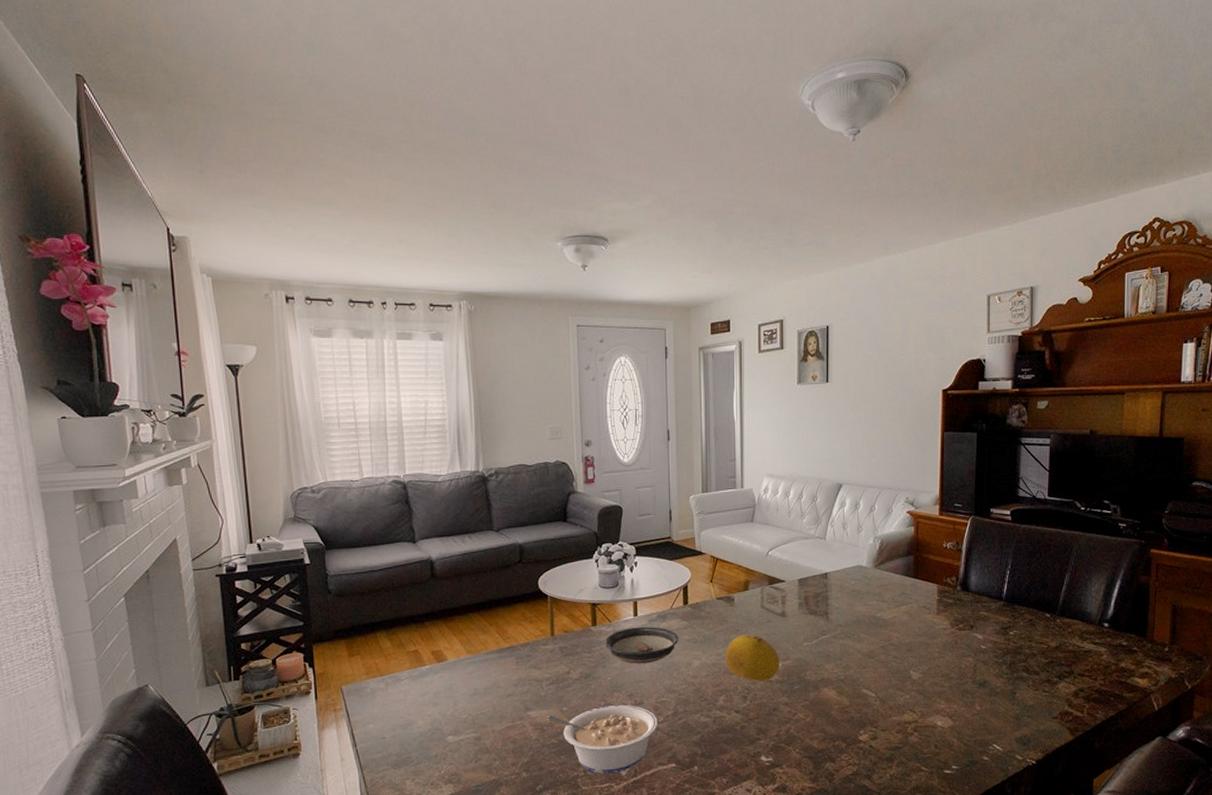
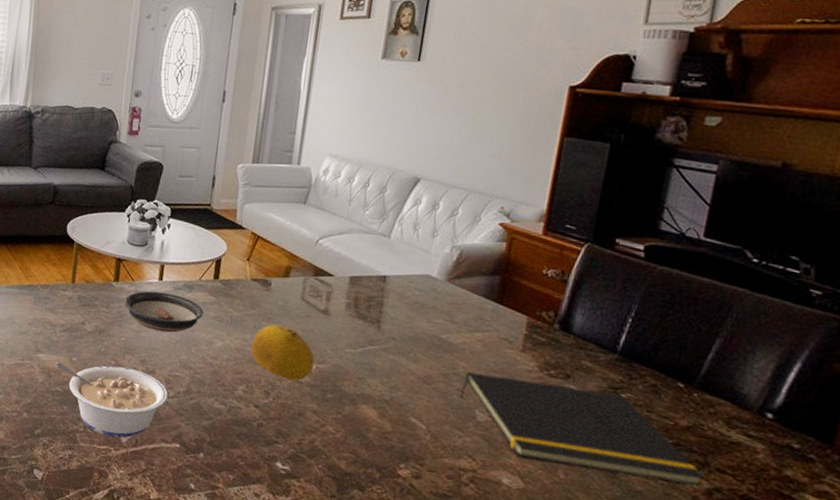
notepad: none [896,632,1072,701] -> present [459,372,705,486]

